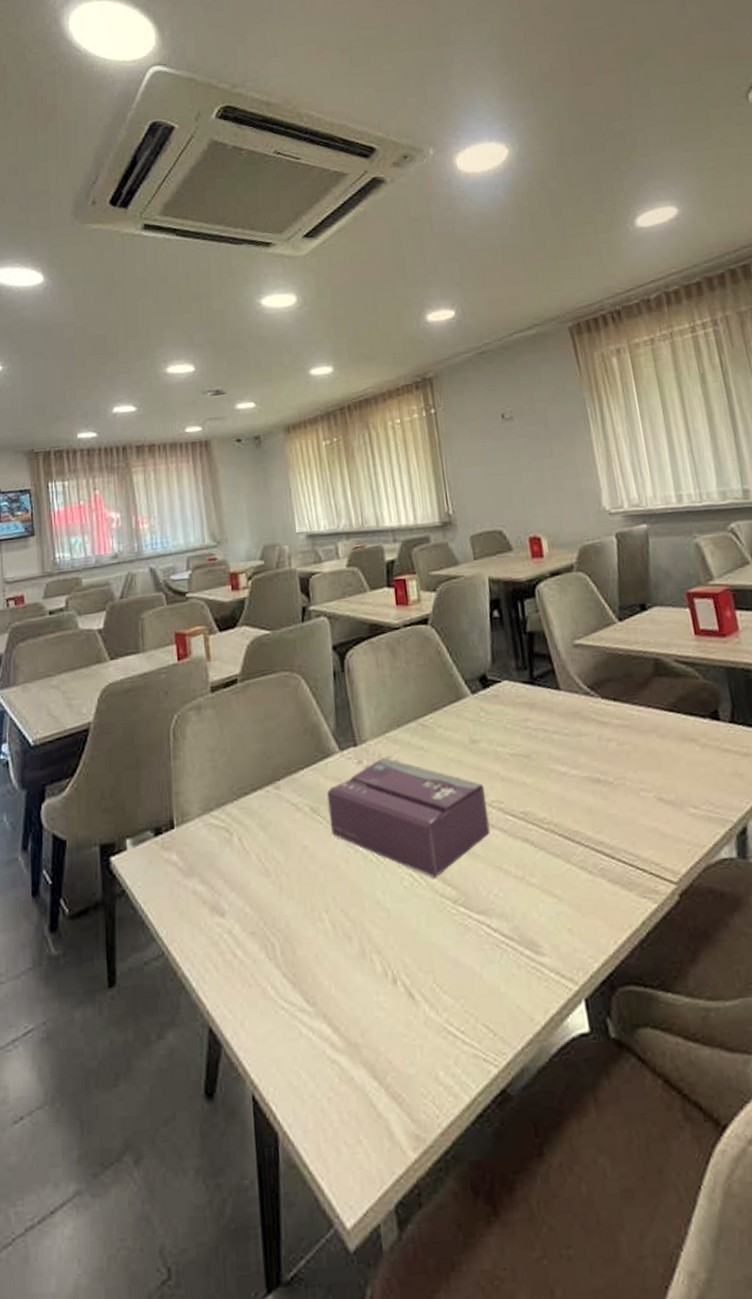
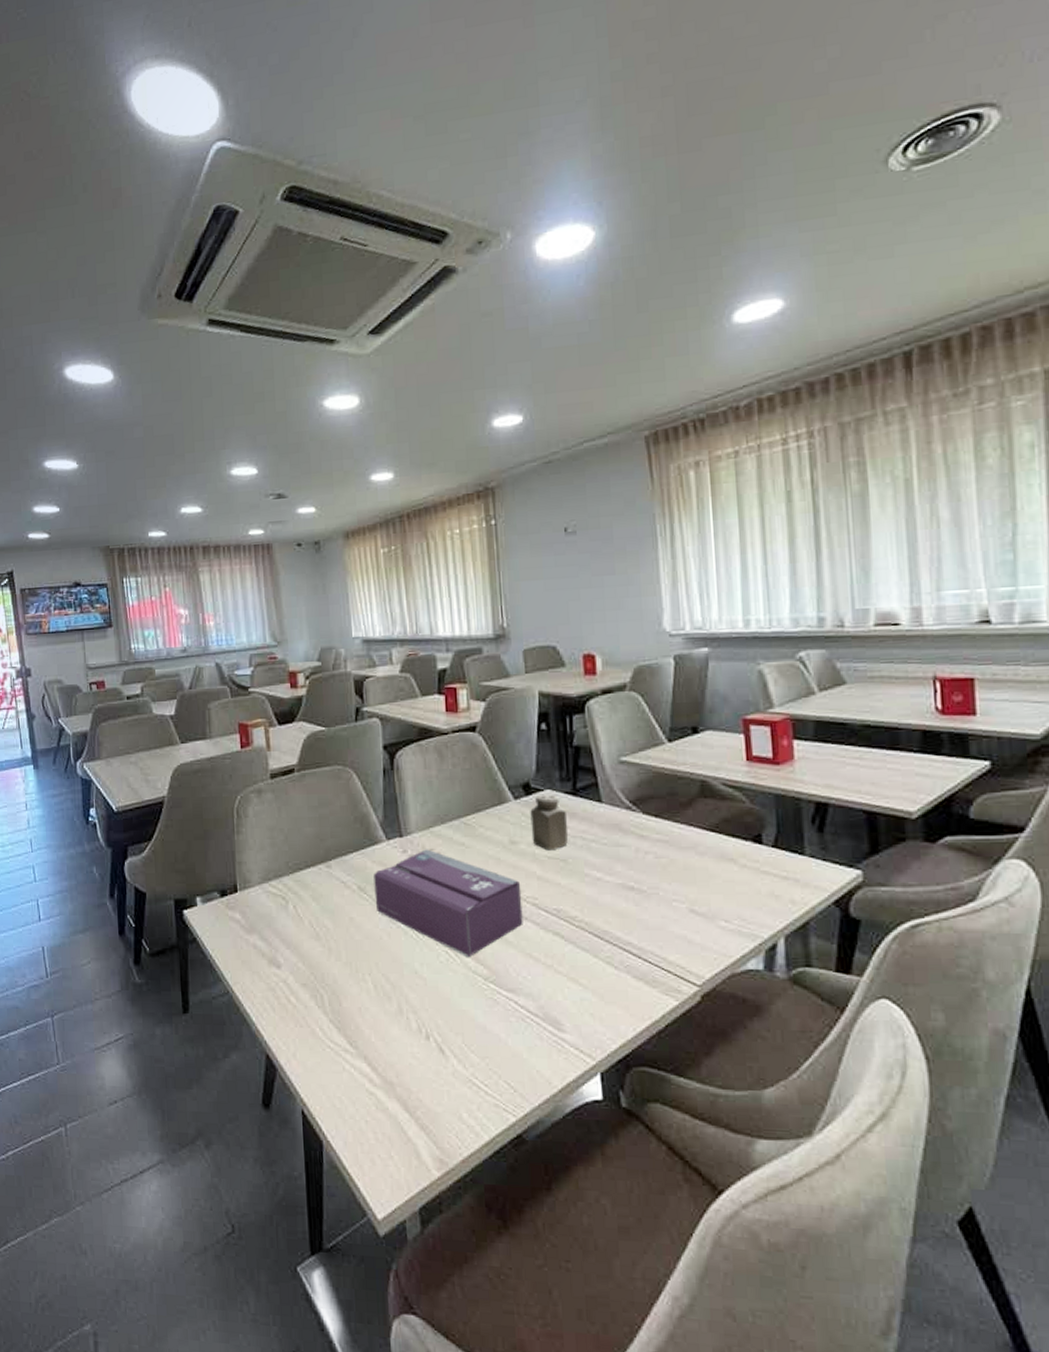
salt shaker: none [489,685,530,747] -> present [530,794,569,851]

